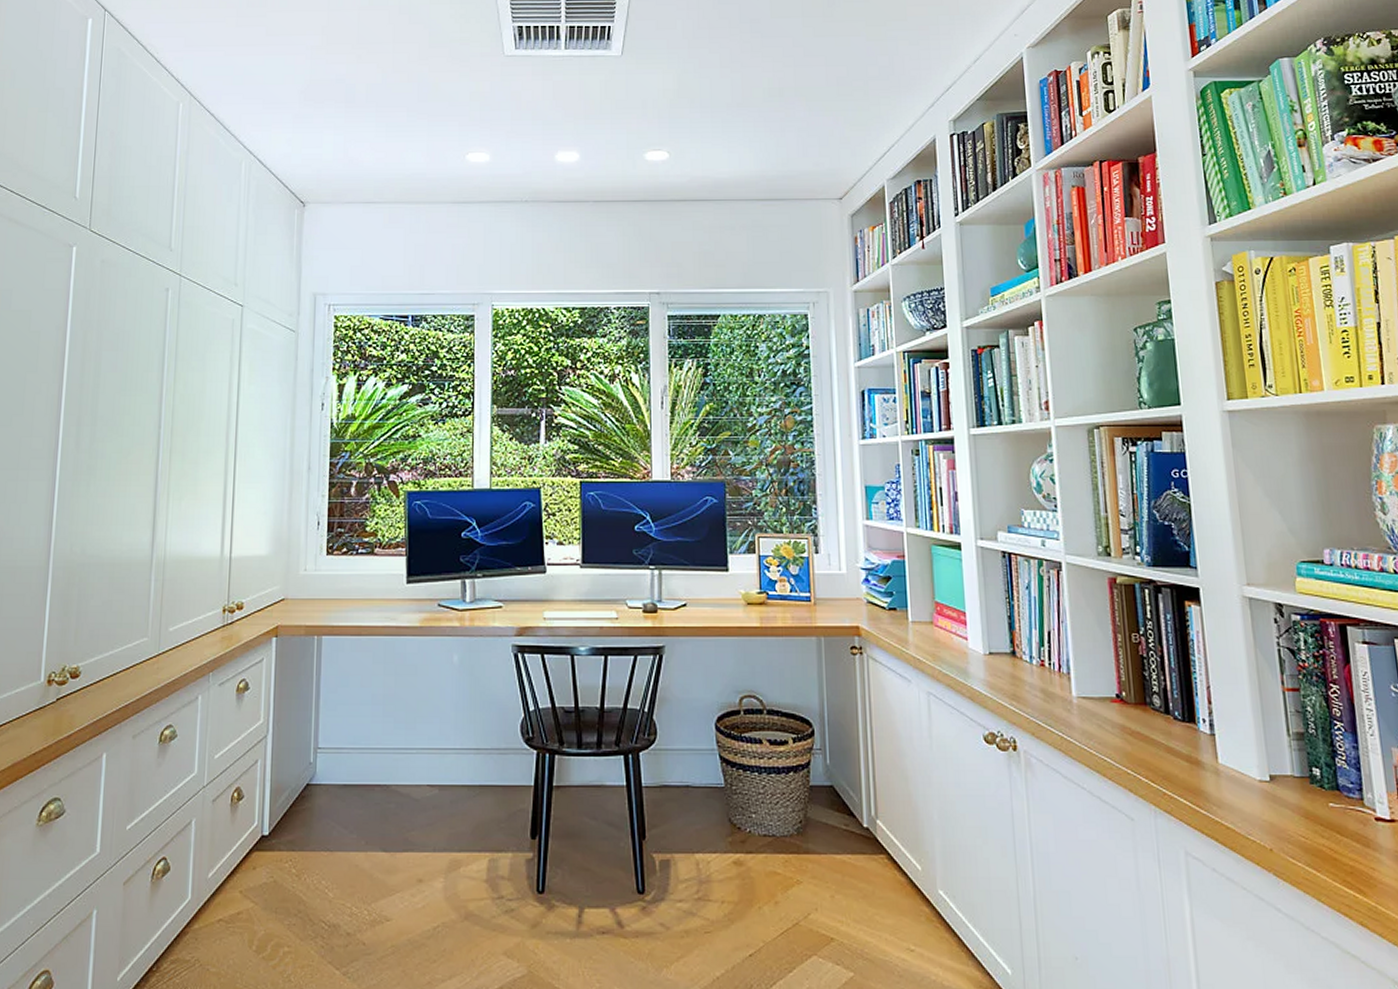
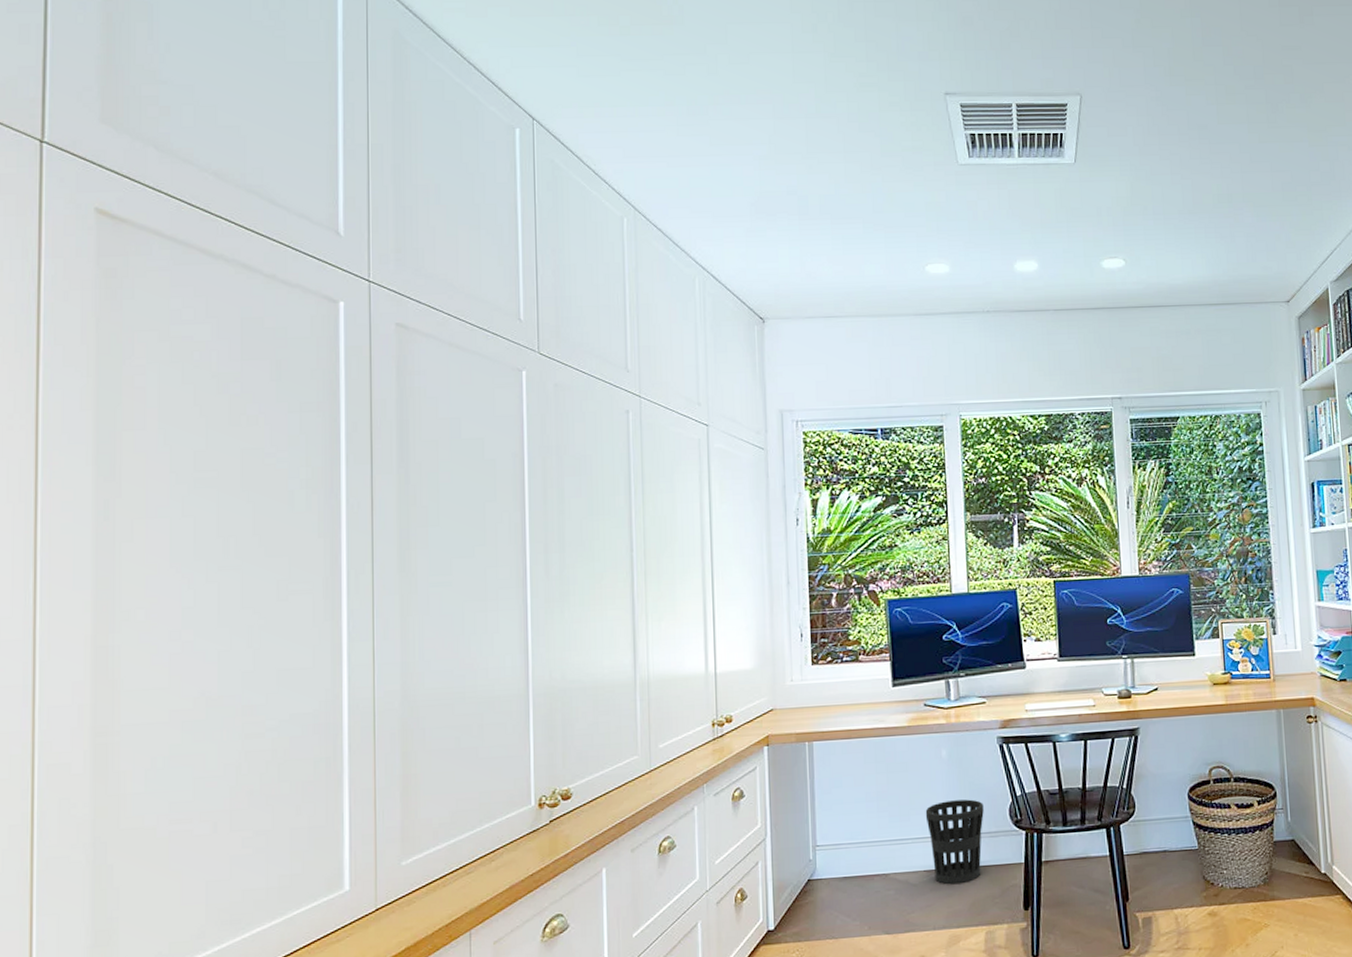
wastebasket: none [432,710,494,803] -> present [925,799,984,885]

